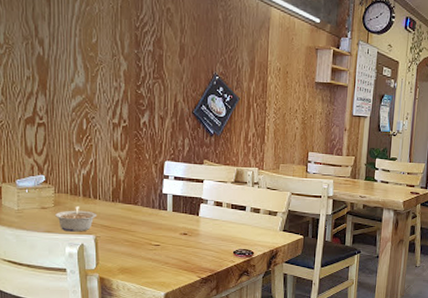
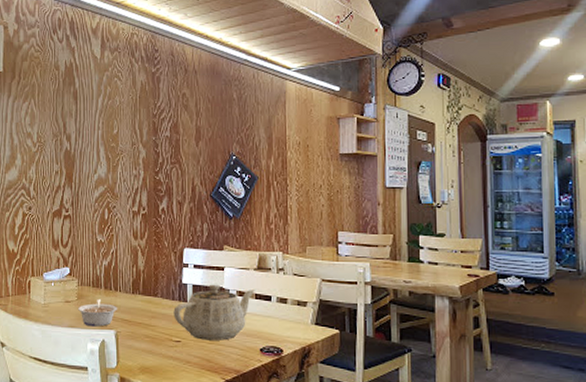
teapot: none [153,194,231,245] -> present [173,284,255,341]

